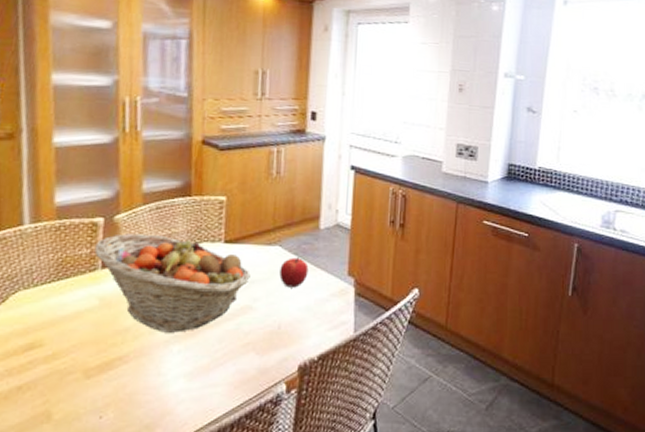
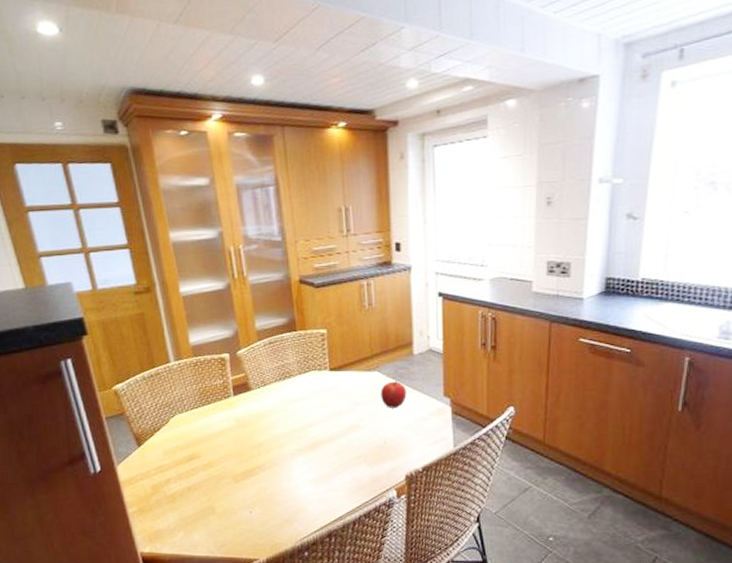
fruit basket: present [94,233,251,333] -> none [226,366,355,447]

